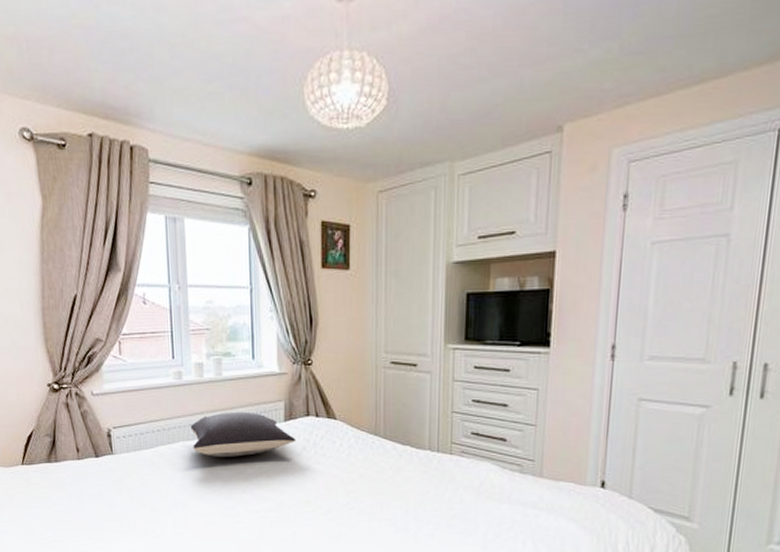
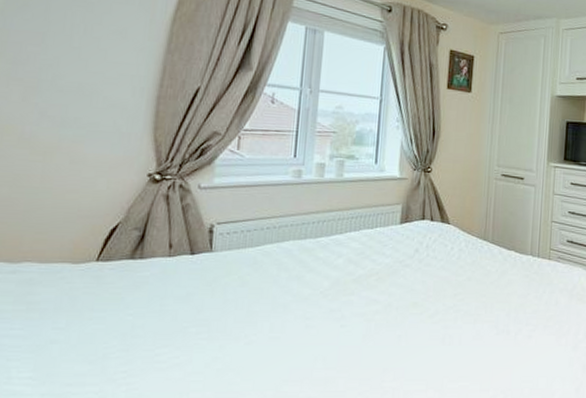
pillow: present [190,411,297,457] -> none [303,212,410,258]

